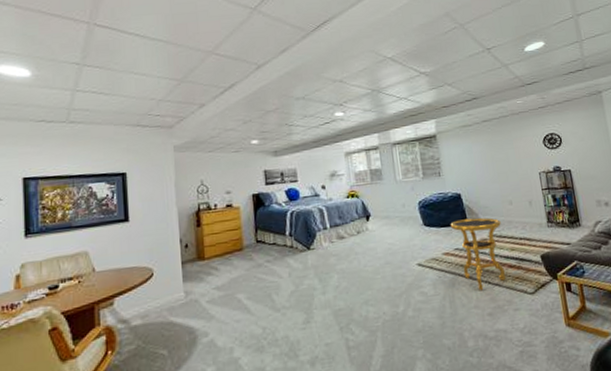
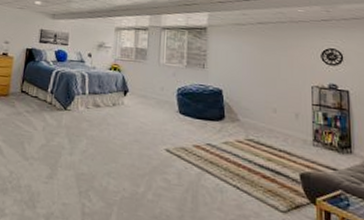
side table: present [450,217,506,291] -> none [206,115,261,194]

